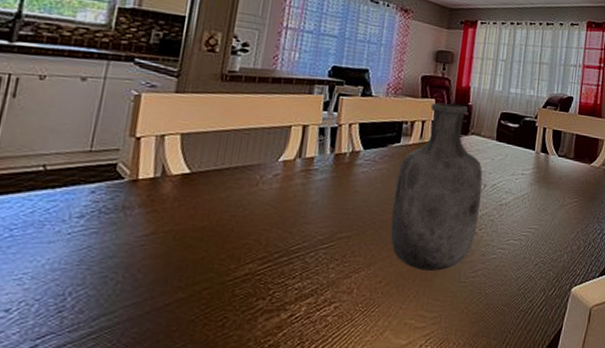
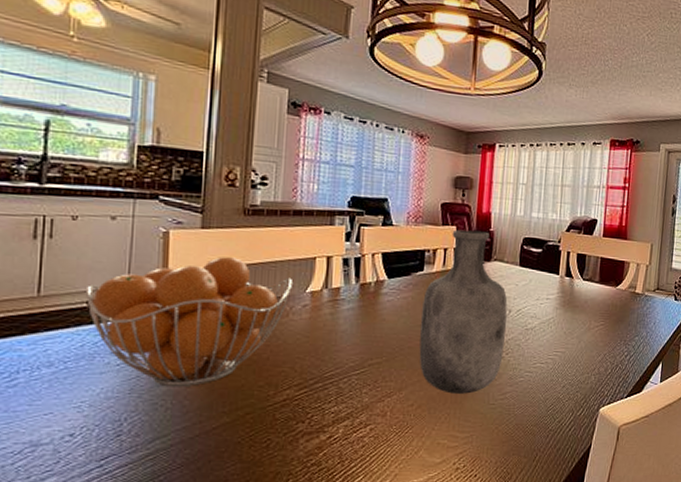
fruit basket: none [43,122,265,259] -> present [85,257,292,387]

